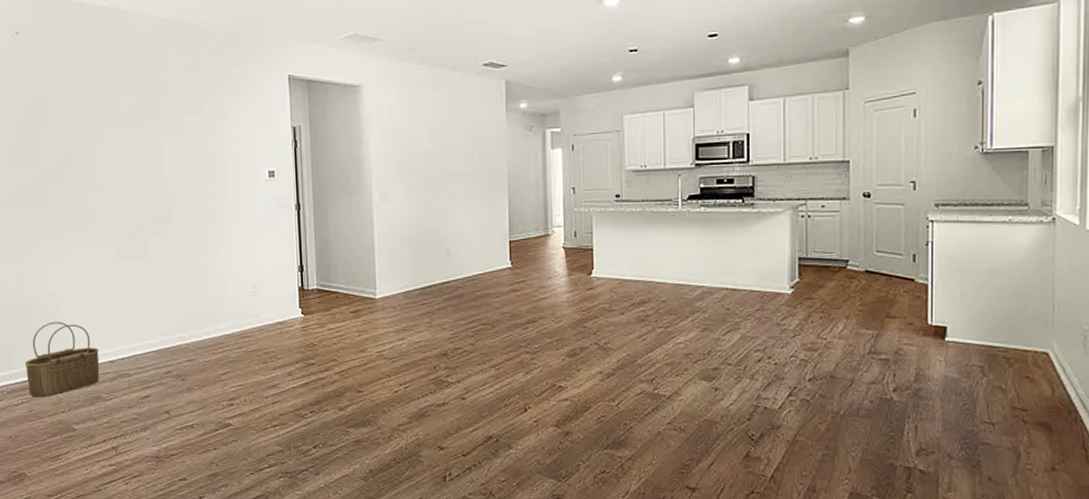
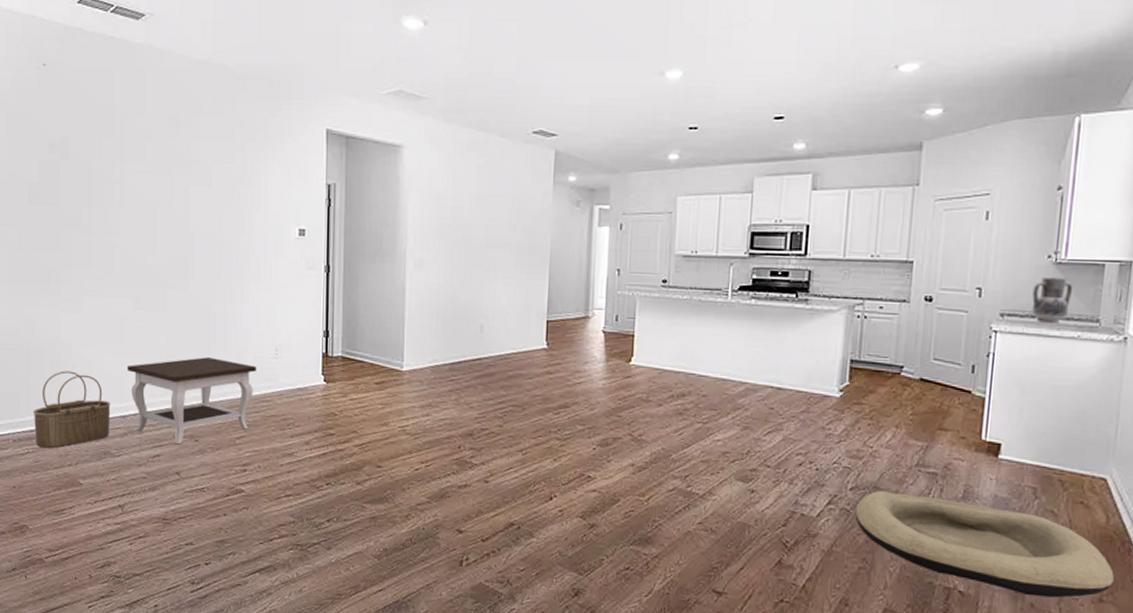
side table: none [113,299,237,385] -> present [128,357,257,445]
dog bed: none [815,380,1064,470] -> present [855,491,1114,598]
ceramic jug: none [964,165,1001,210] -> present [1031,276,1073,323]

